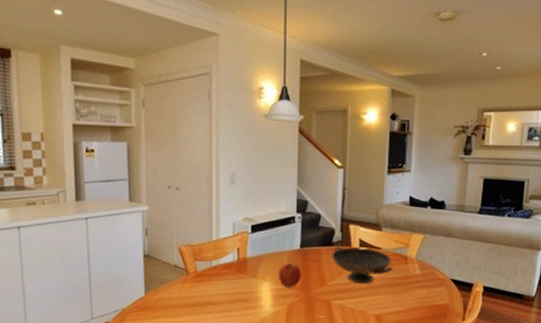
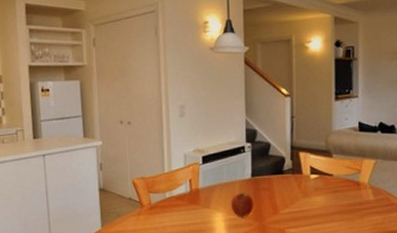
decorative bowl: present [331,246,392,284] -> none [282,174,345,211]

